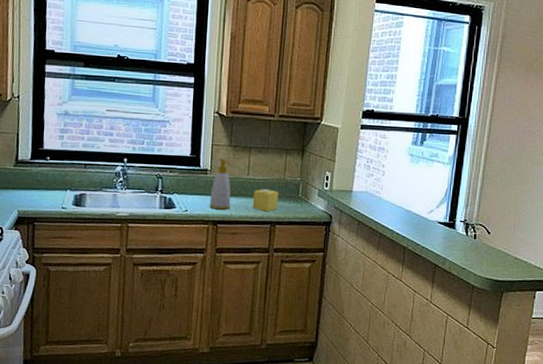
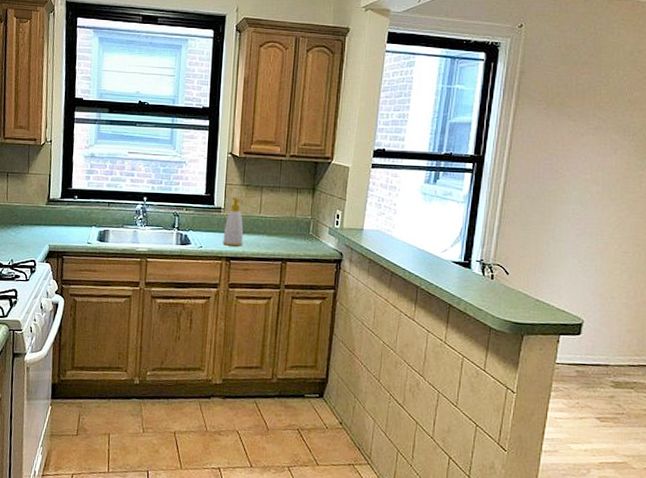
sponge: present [252,189,279,212] -> none [264,227,290,249]

